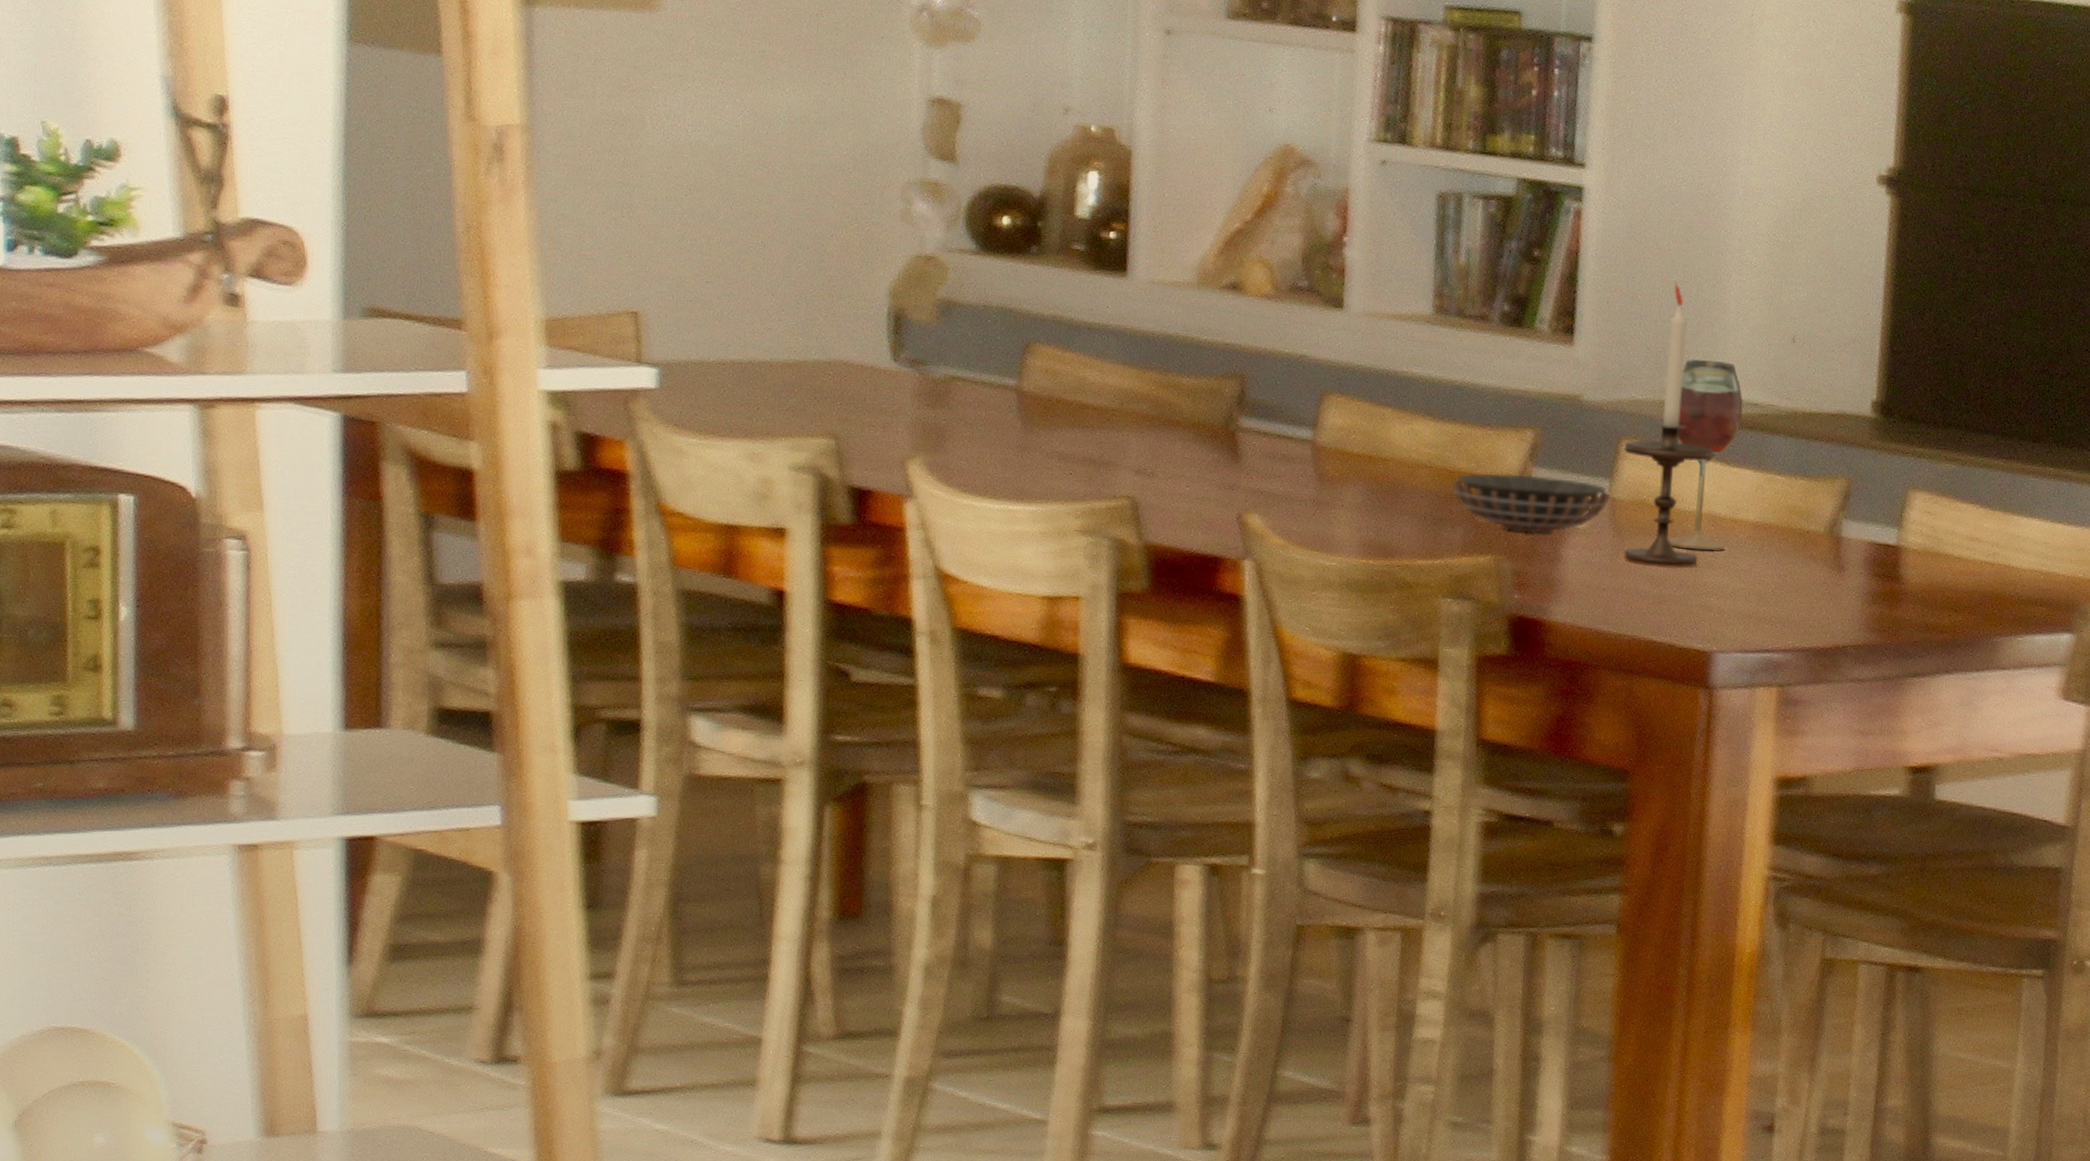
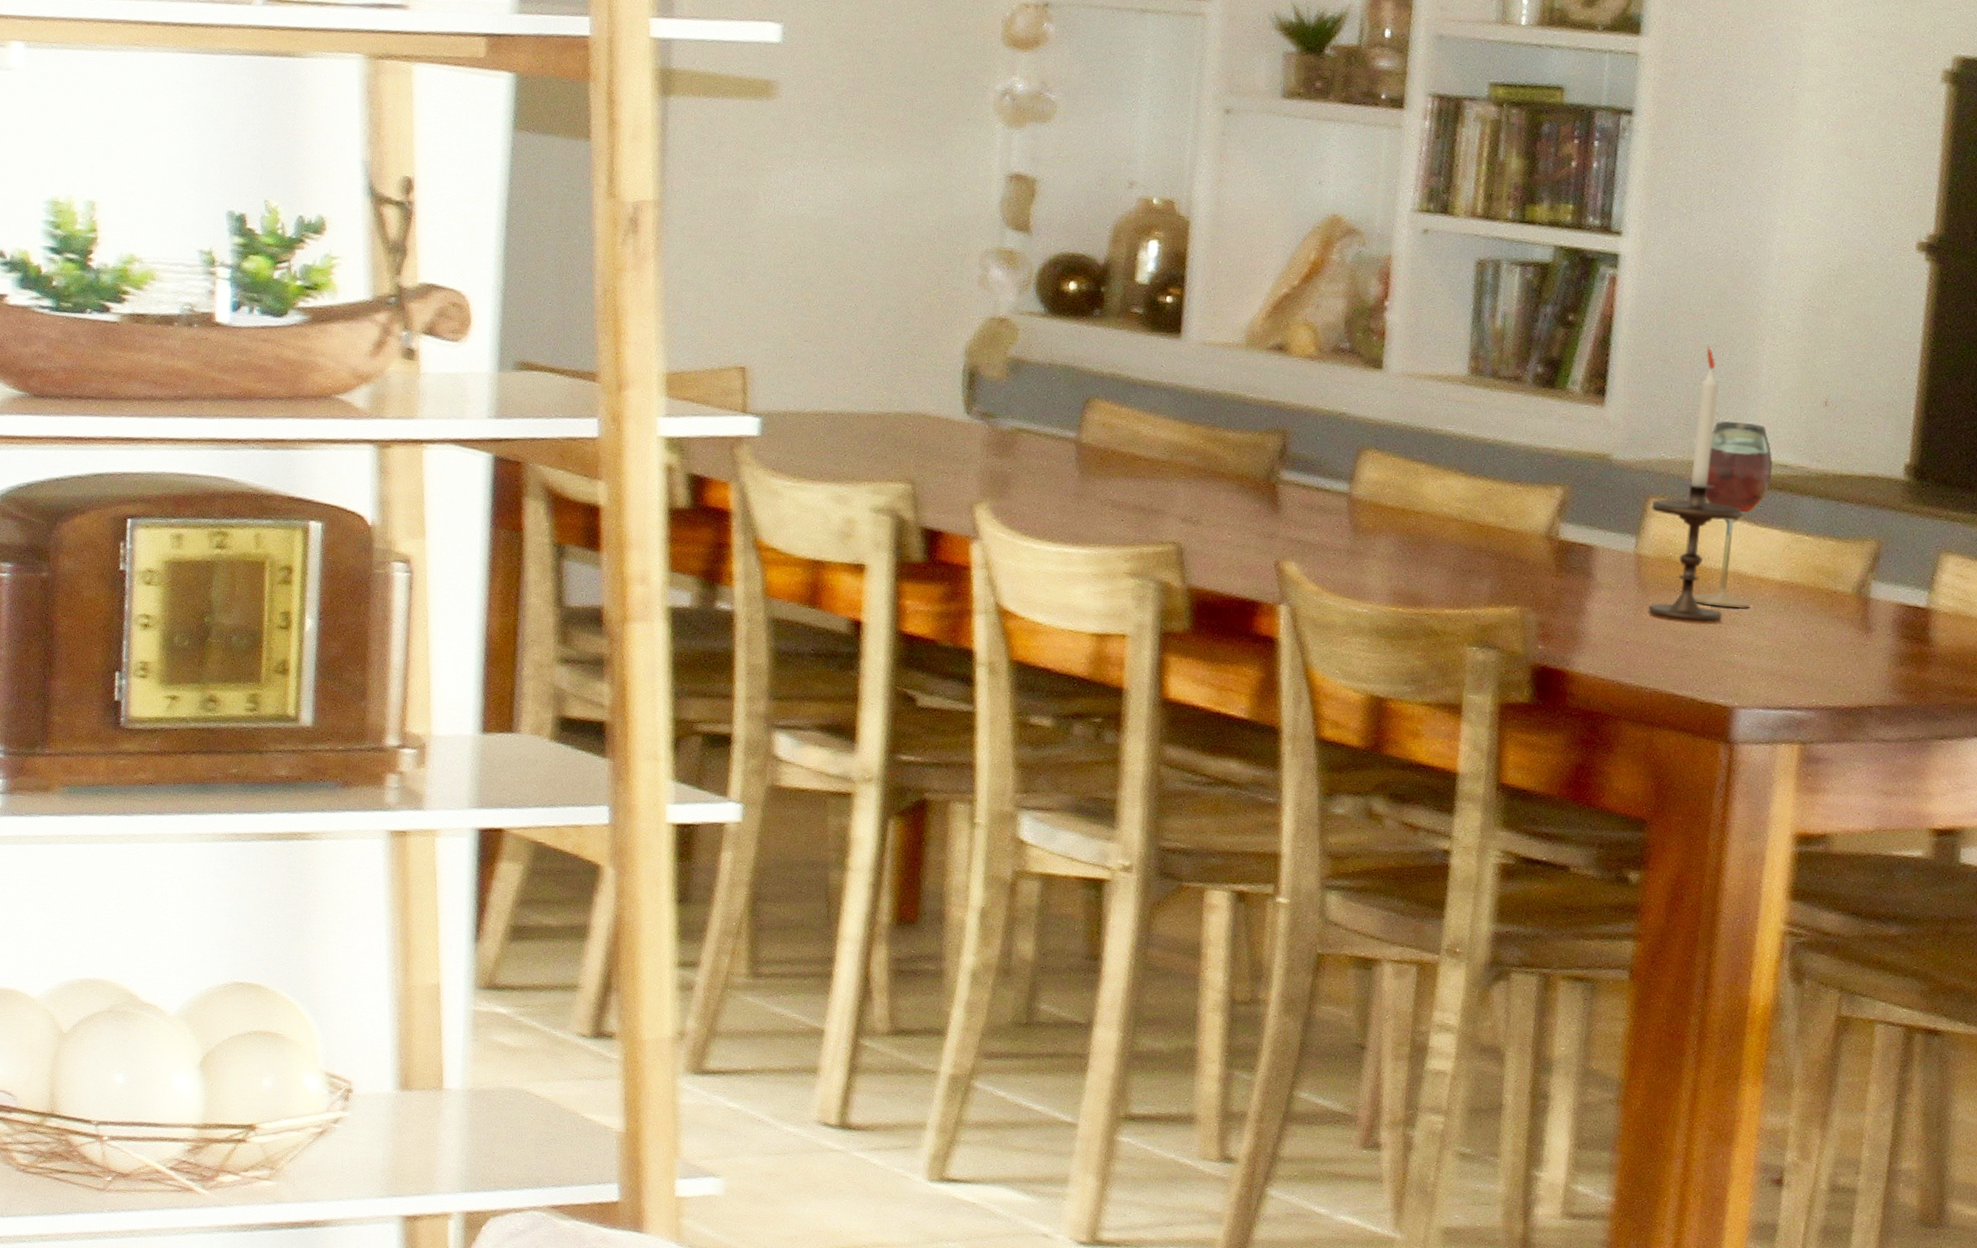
decorative bowl: present [1452,473,1611,533] -> none [1481,527,1637,587]

